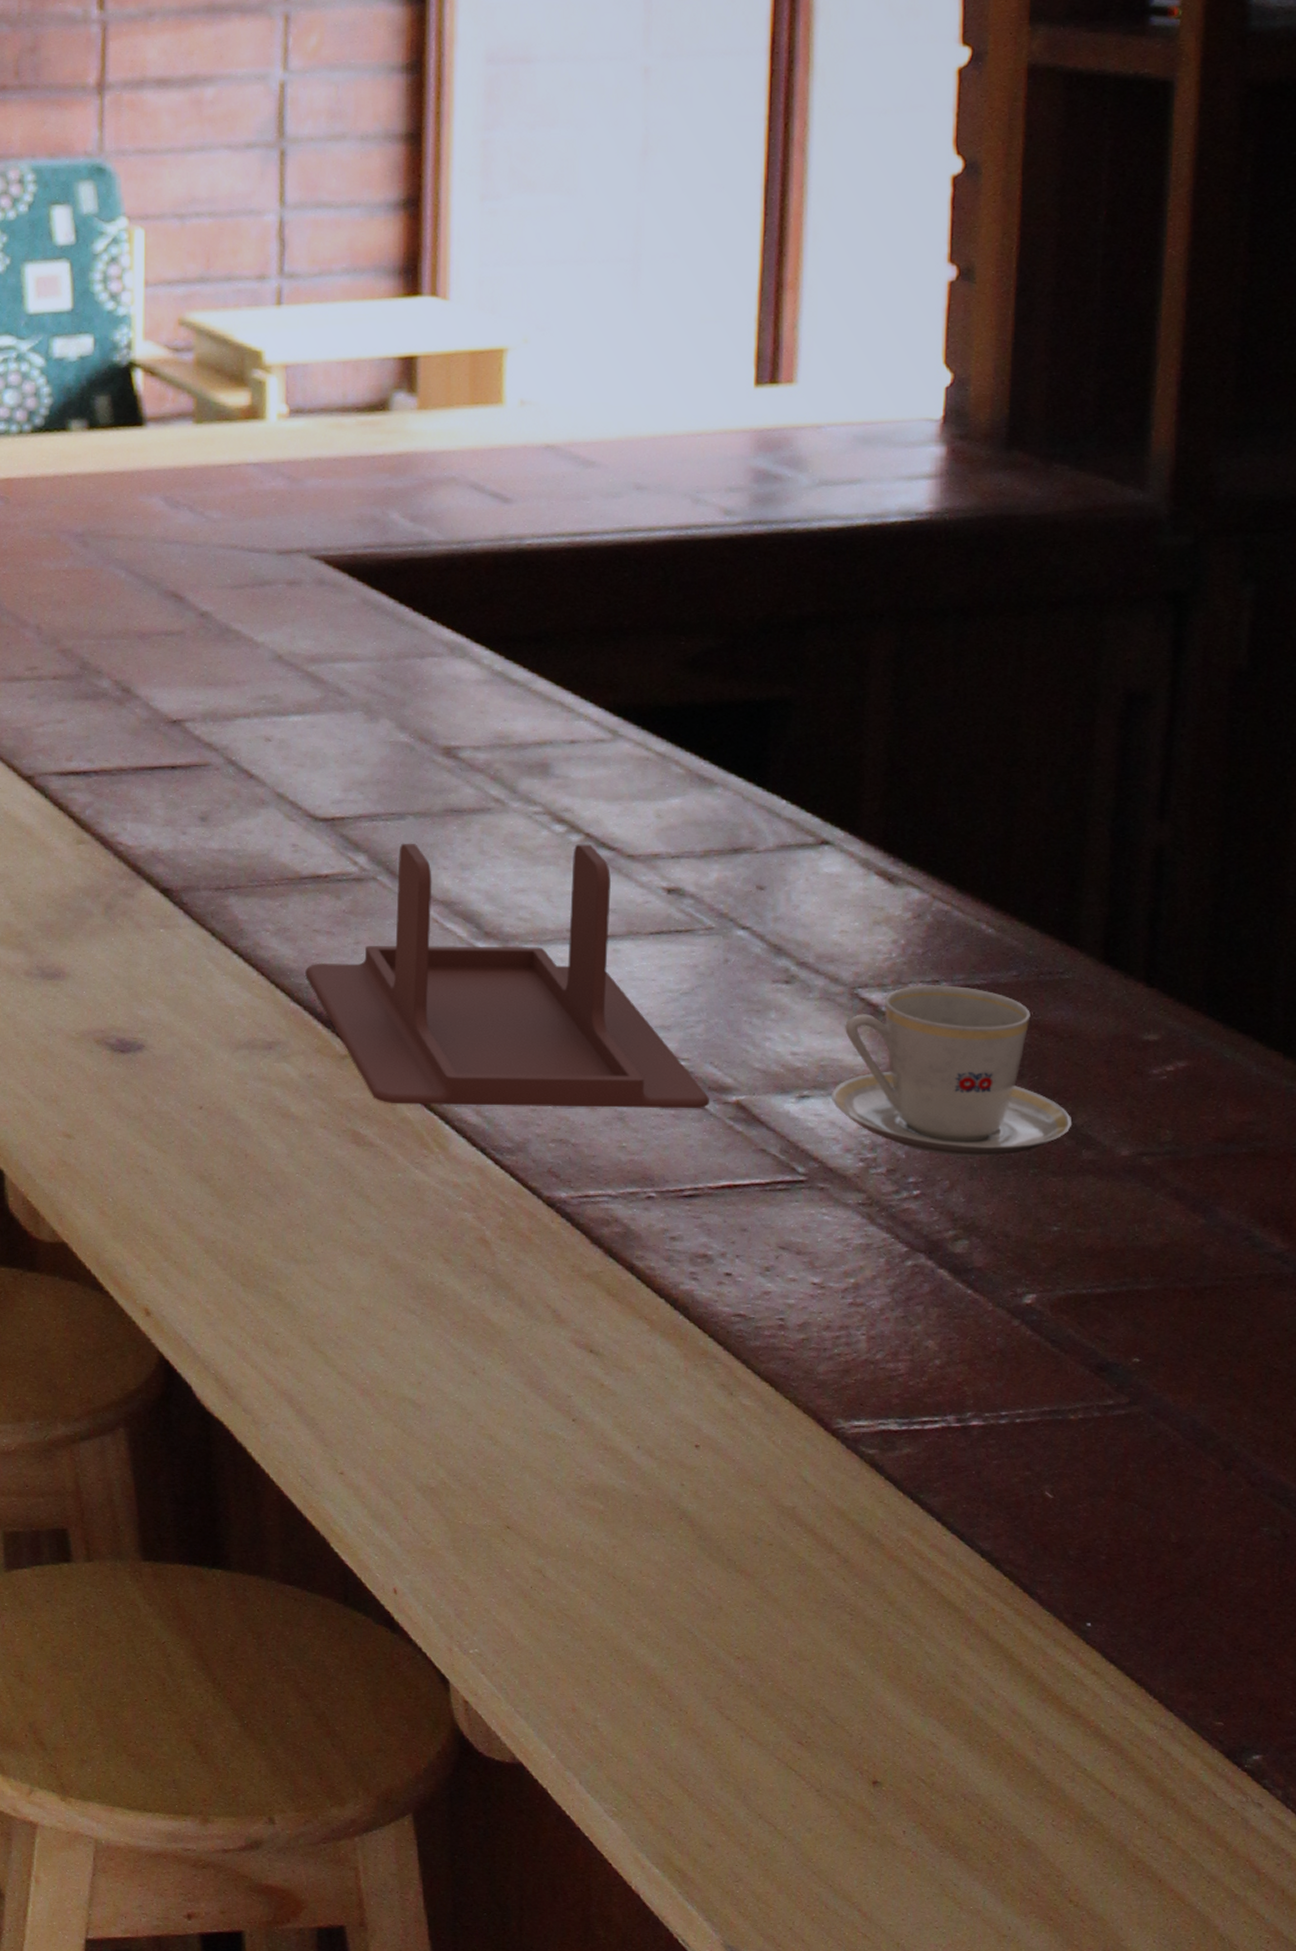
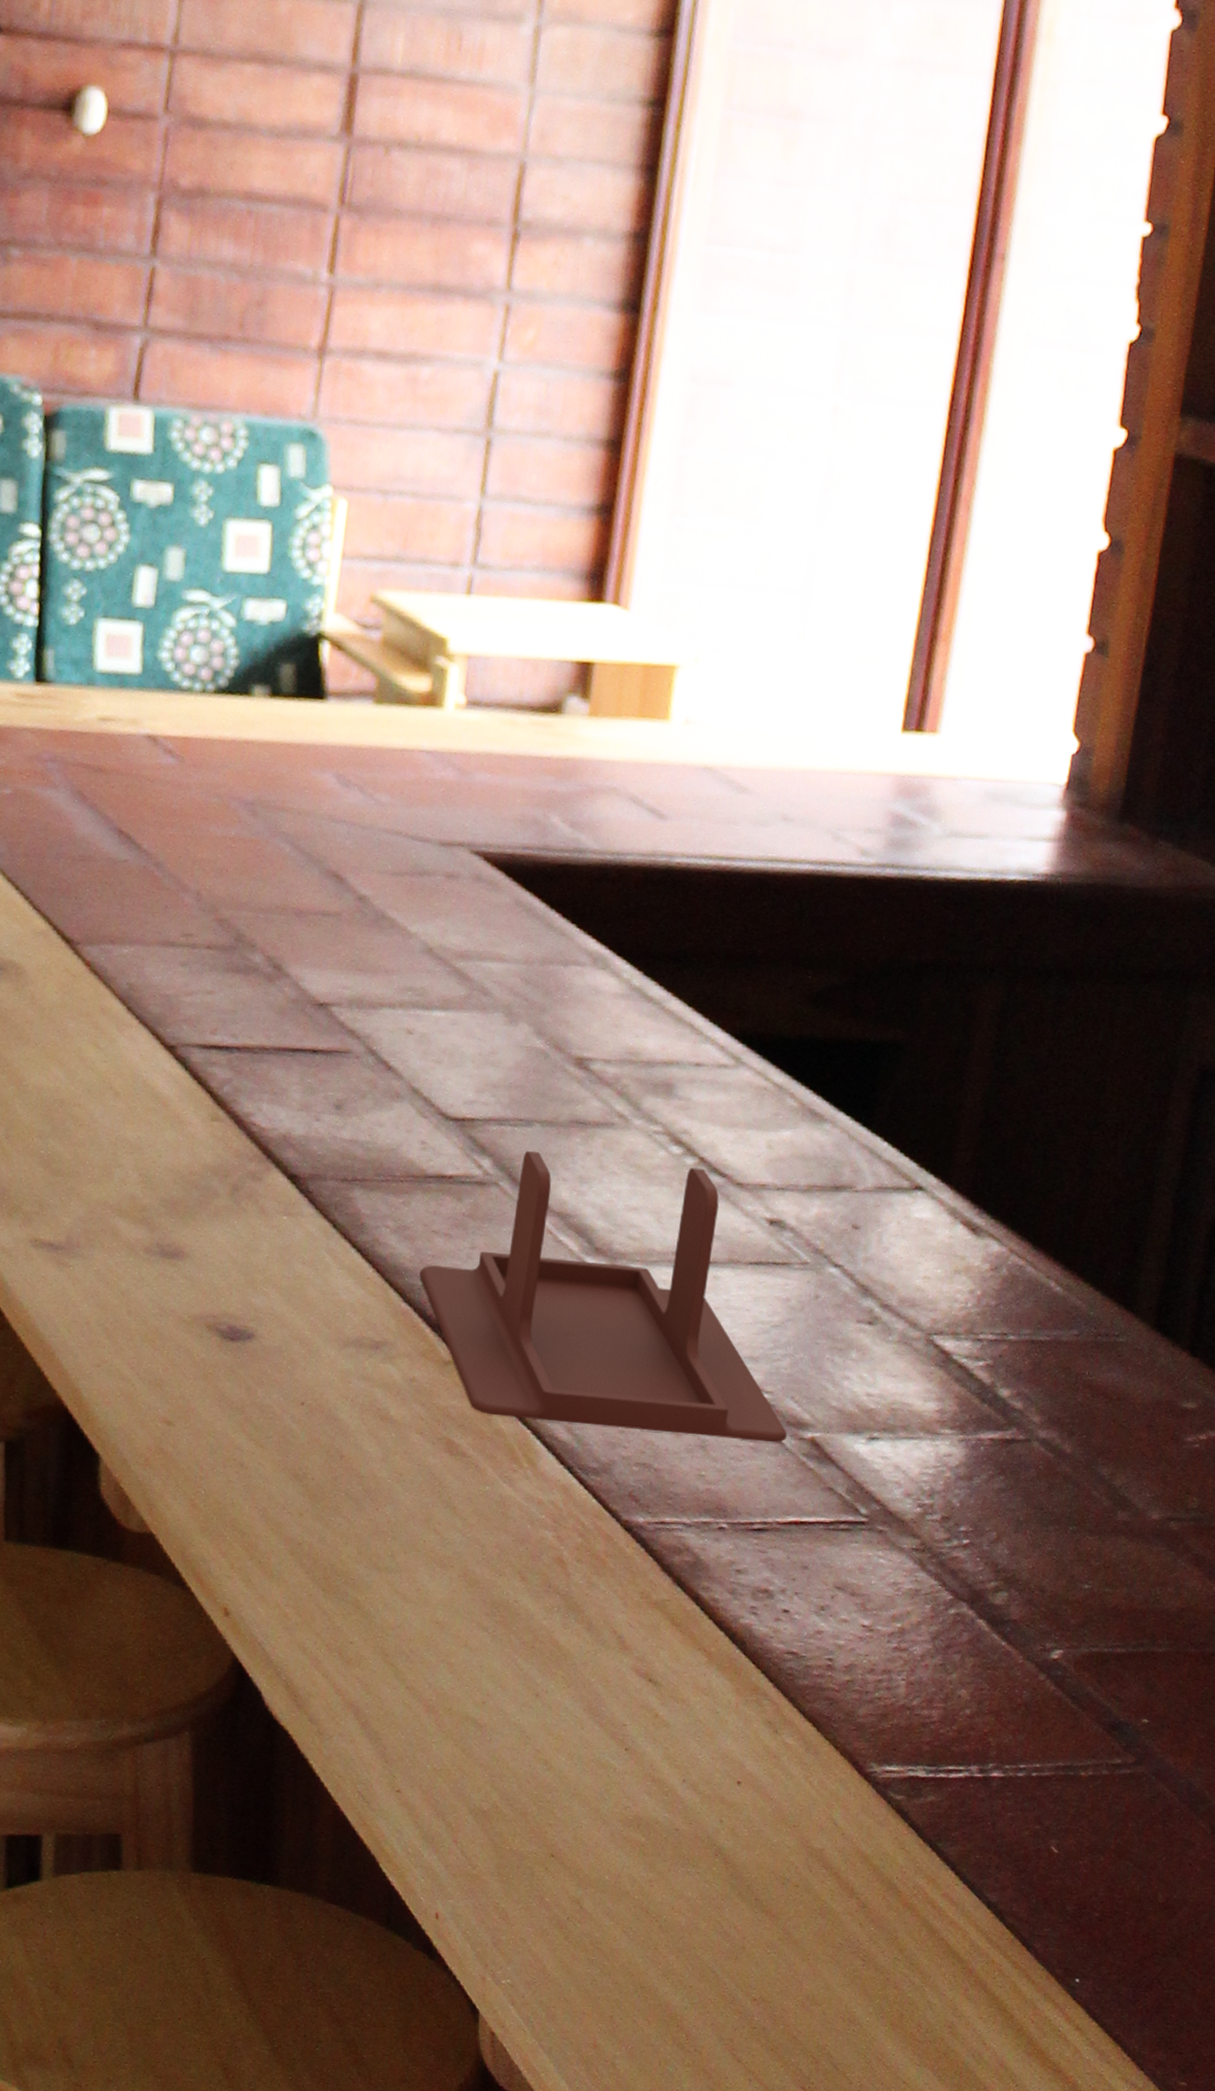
teacup: present [832,985,1073,1157] -> none [898,1337,1112,1511]

